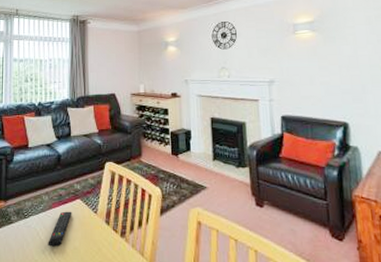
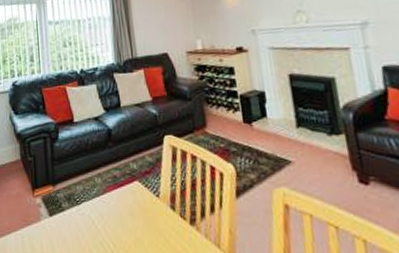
remote control: present [48,211,72,247] -> none [105,195,131,238]

